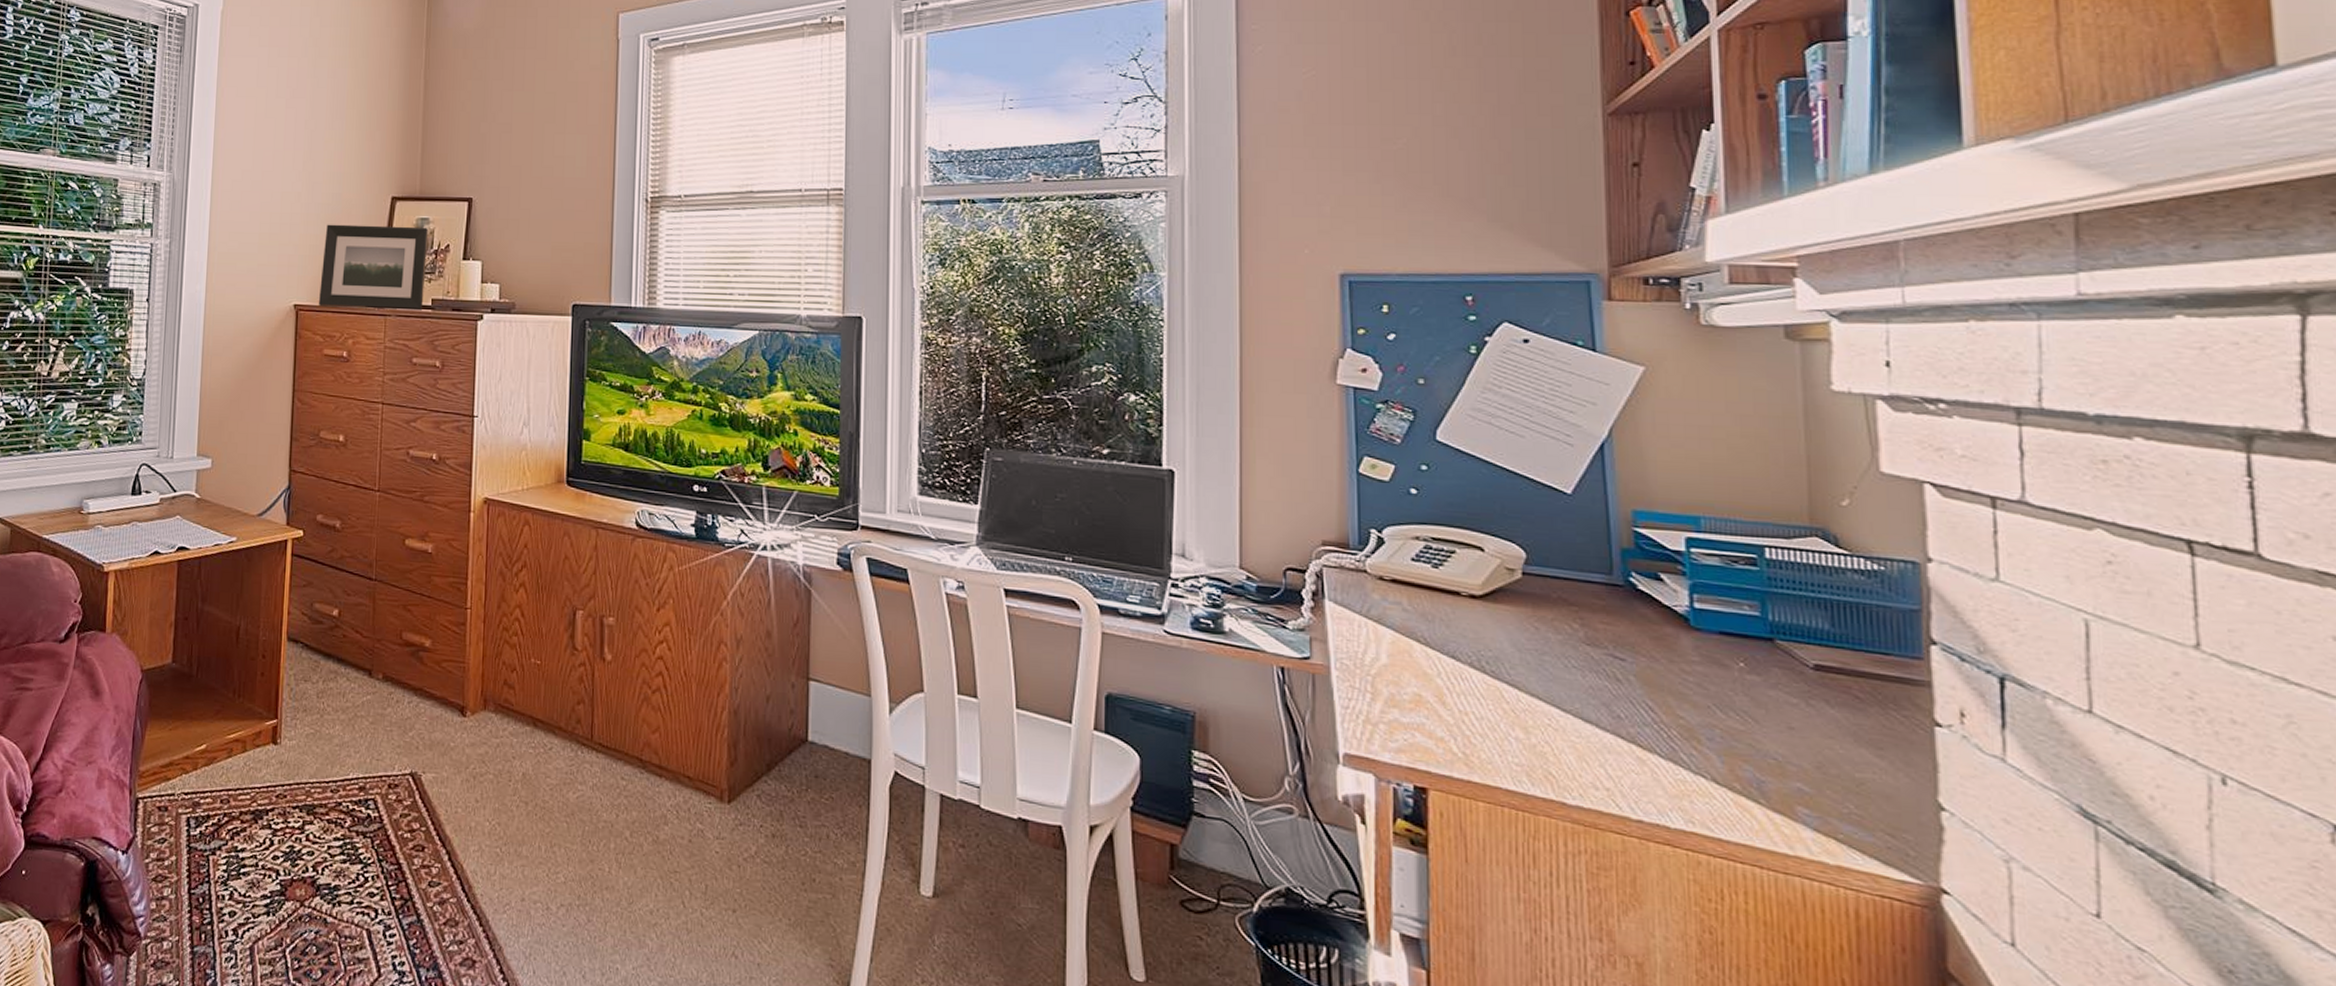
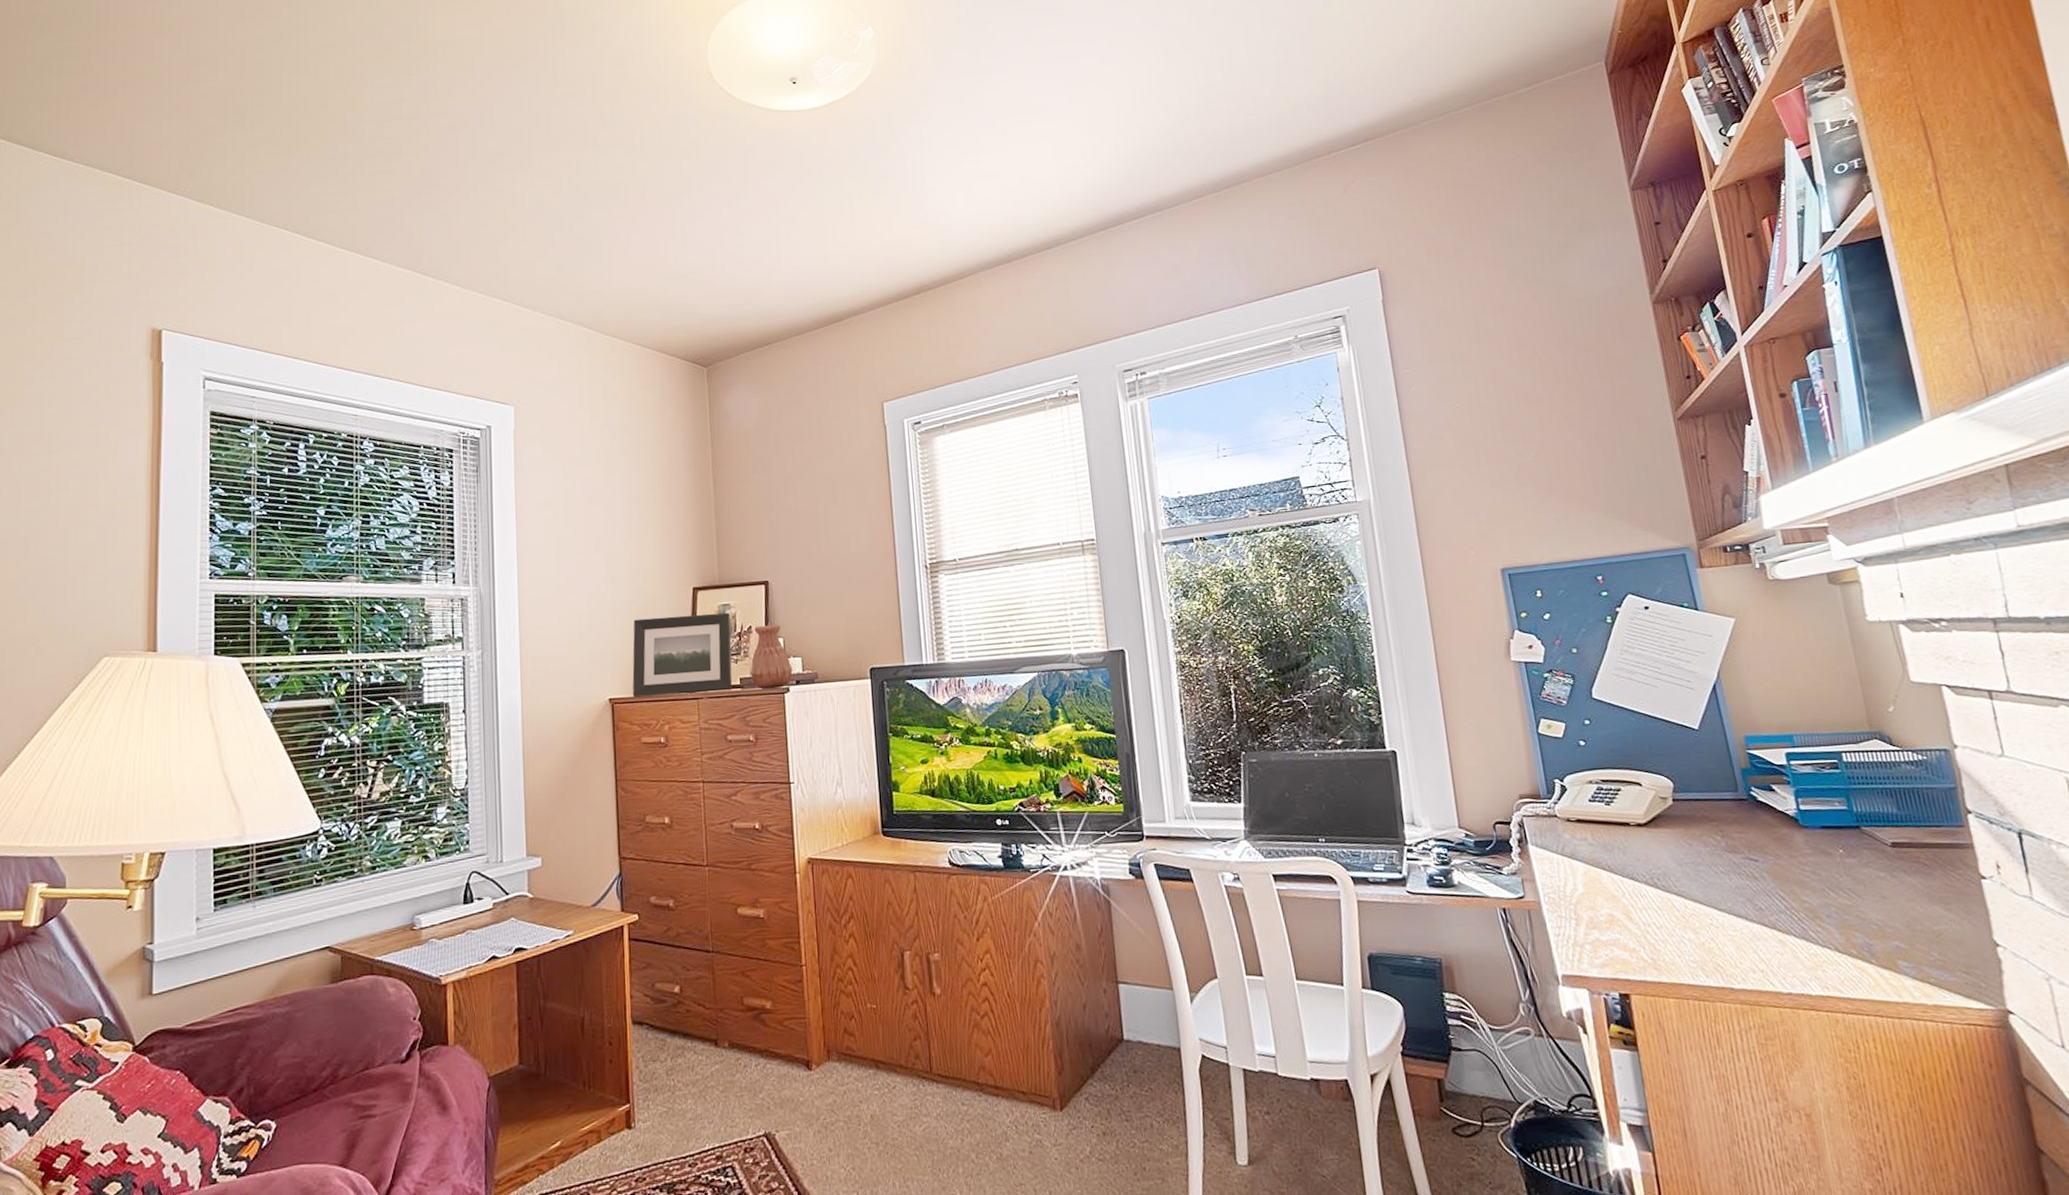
vase: none [443,245,489,315] -> present [750,624,793,690]

